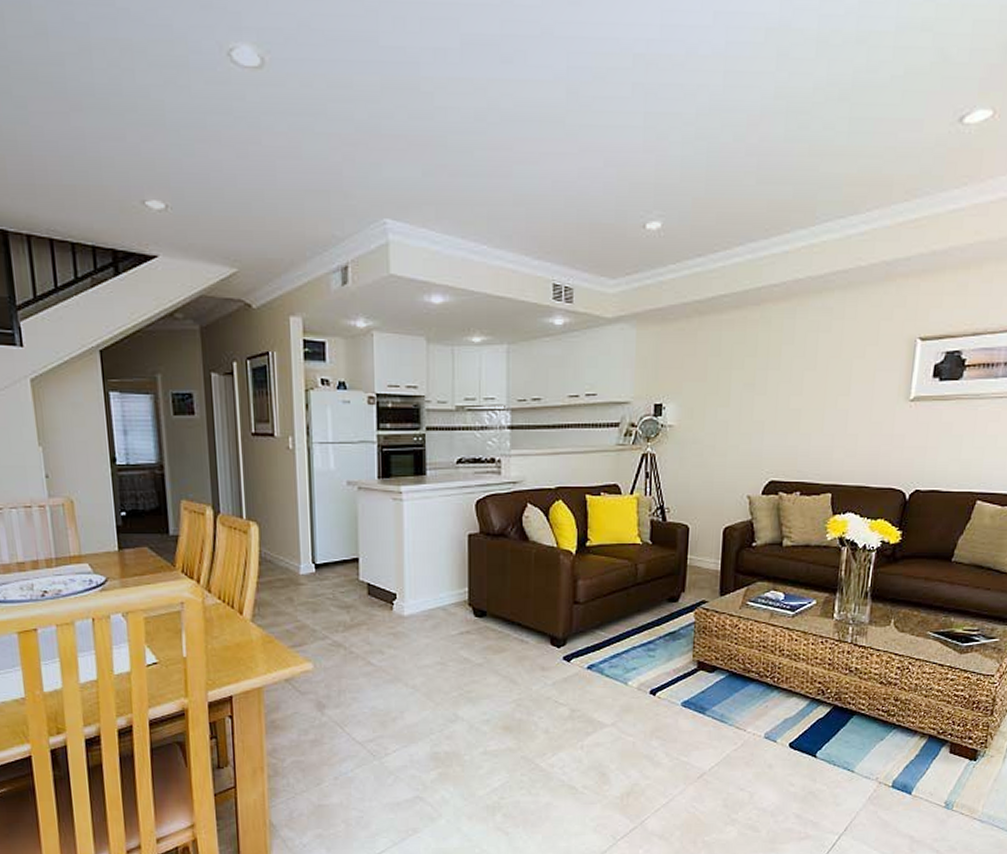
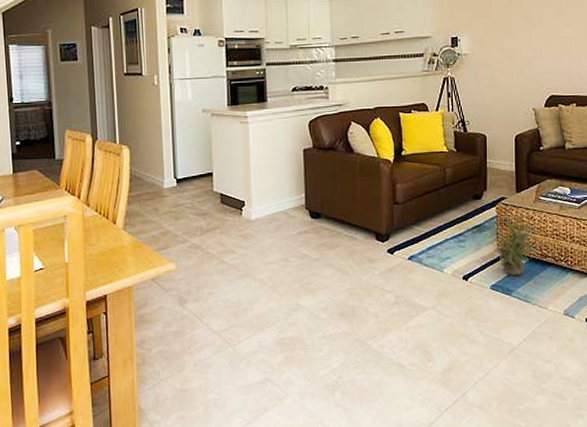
potted plant: none [684,615,744,693] -> present [490,210,540,276]

